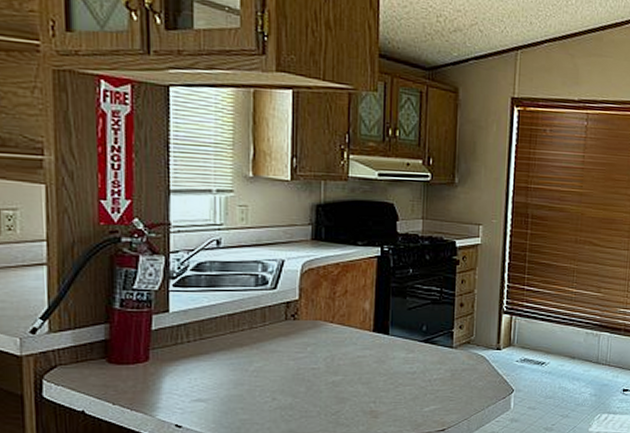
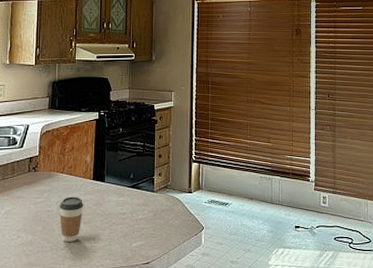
coffee cup: none [328,352,362,406] -> present [59,196,84,242]

